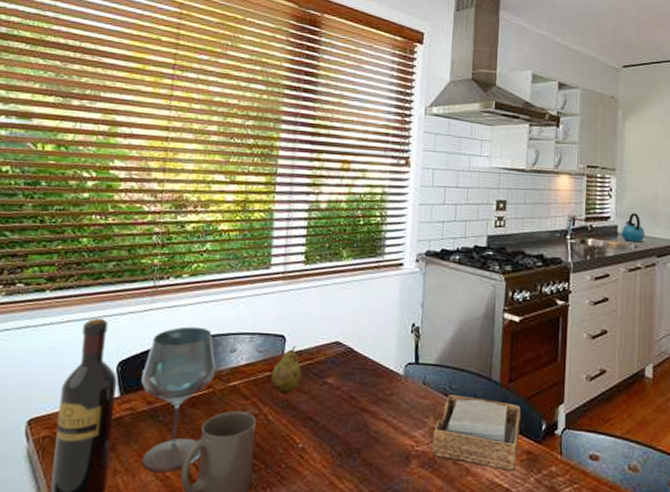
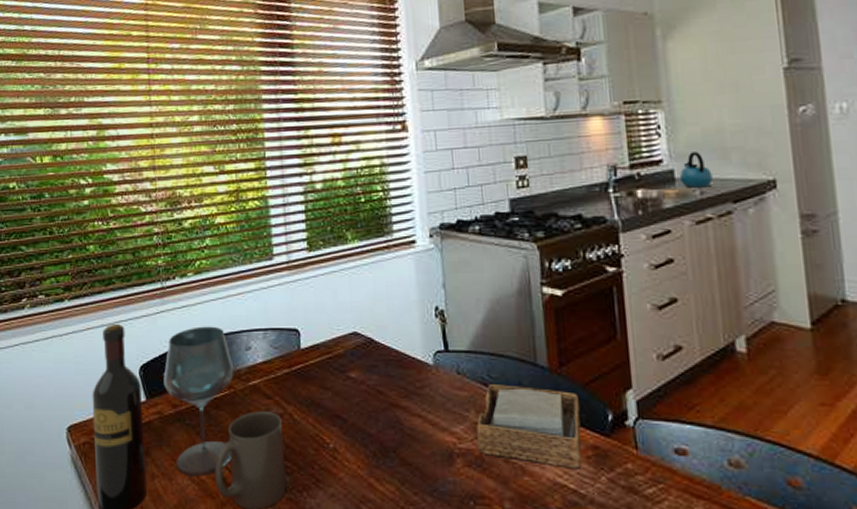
fruit: present [271,346,303,393] -> none [290,340,323,391]

